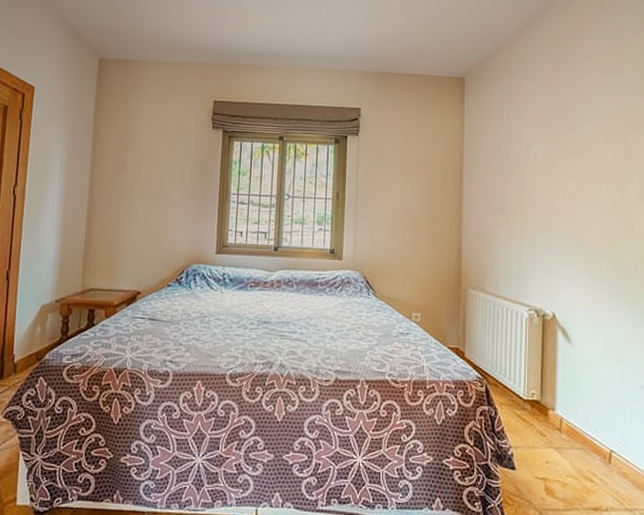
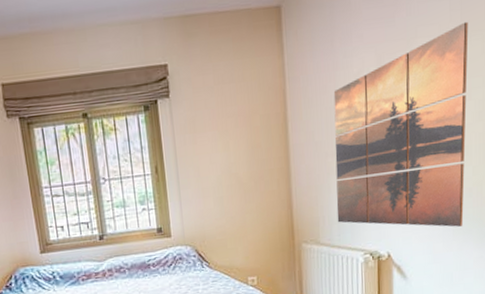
wall art: none [504,116,631,299] -> present [333,21,469,227]

